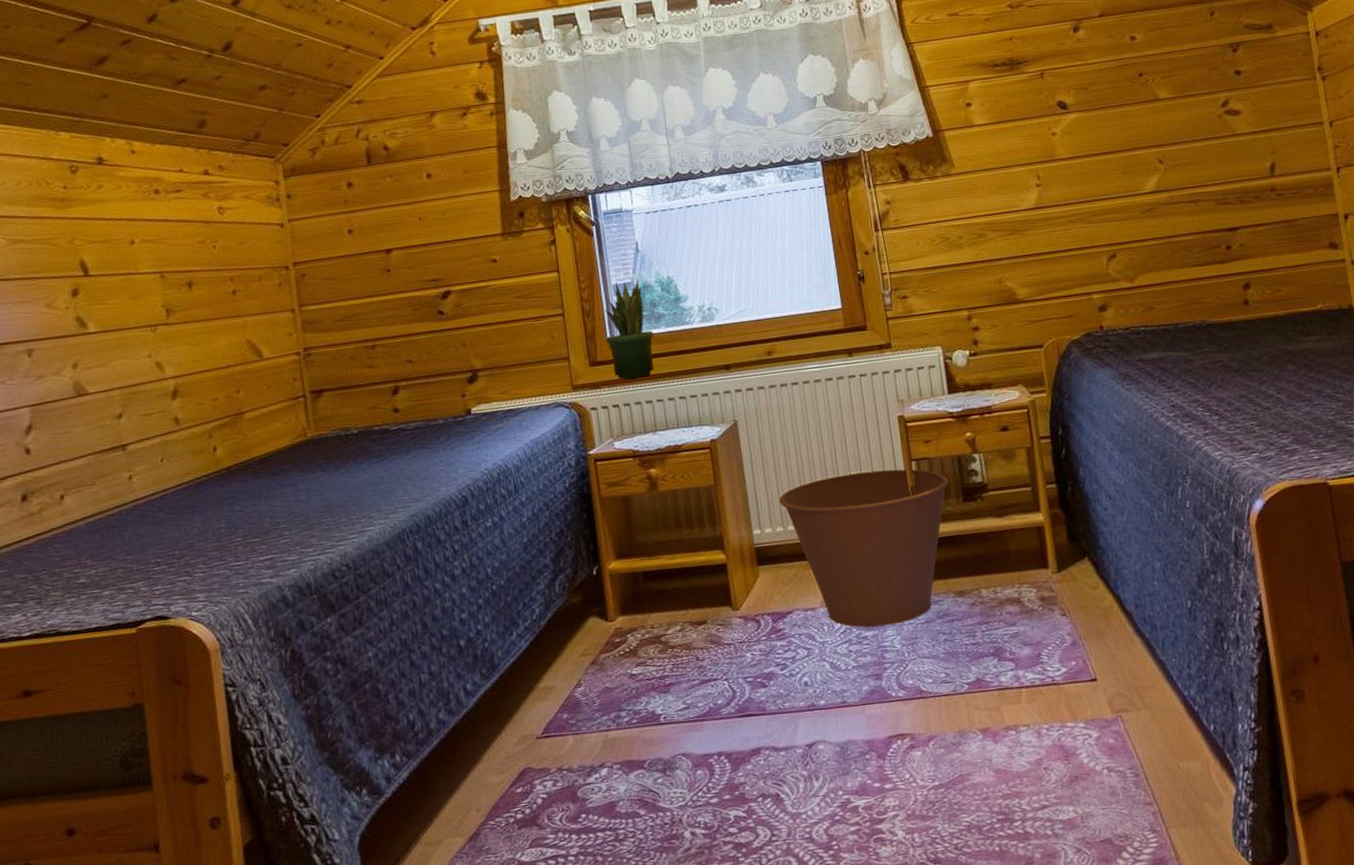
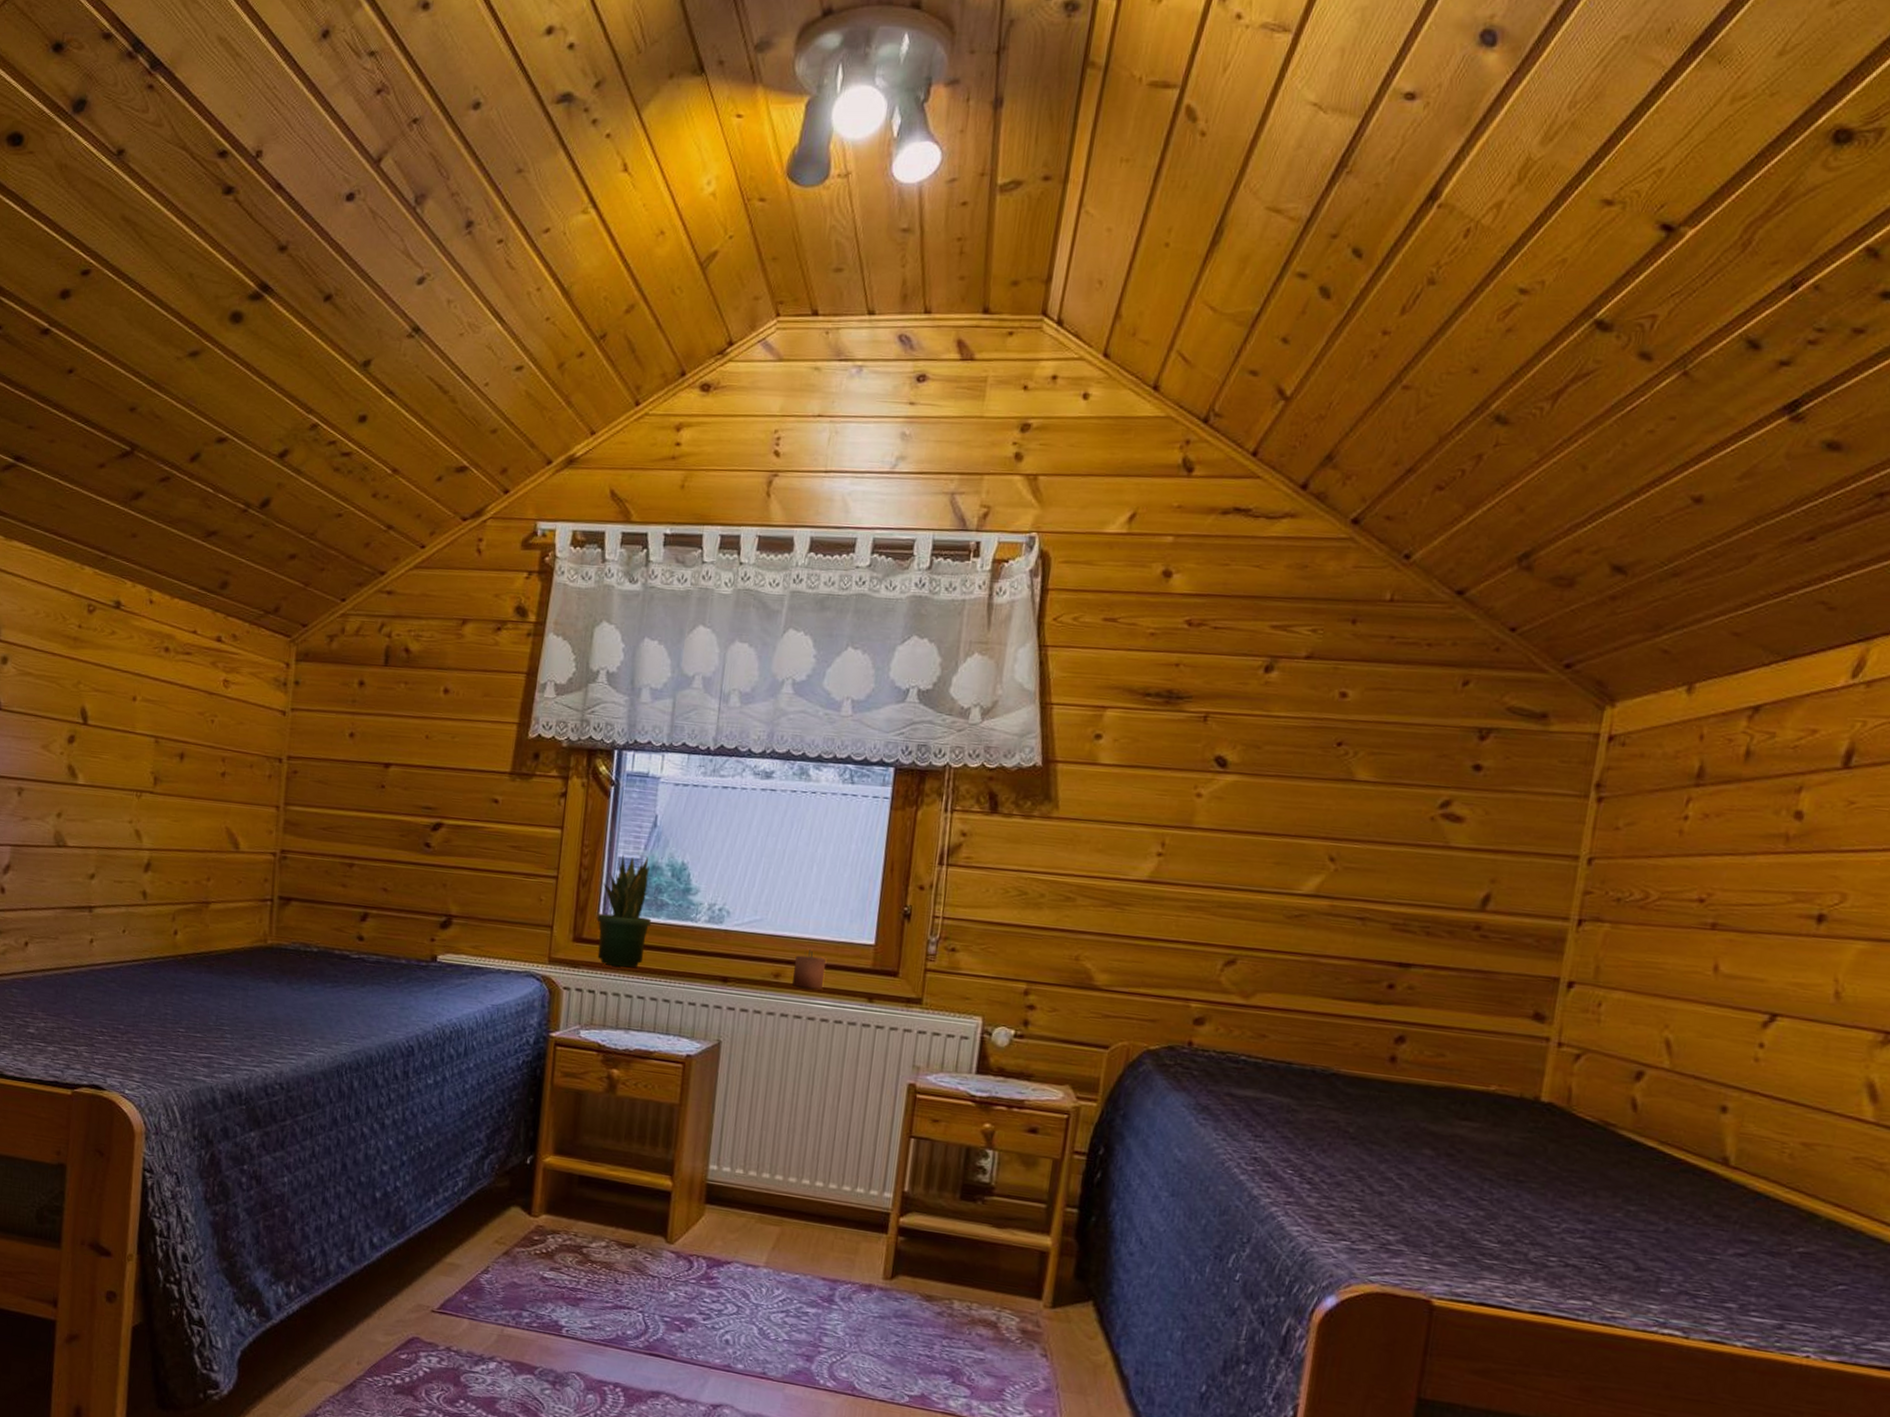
basket: present [778,469,949,628] -> none [746,1129,949,1310]
candle: none [781,324,810,359] -> present [792,948,827,990]

